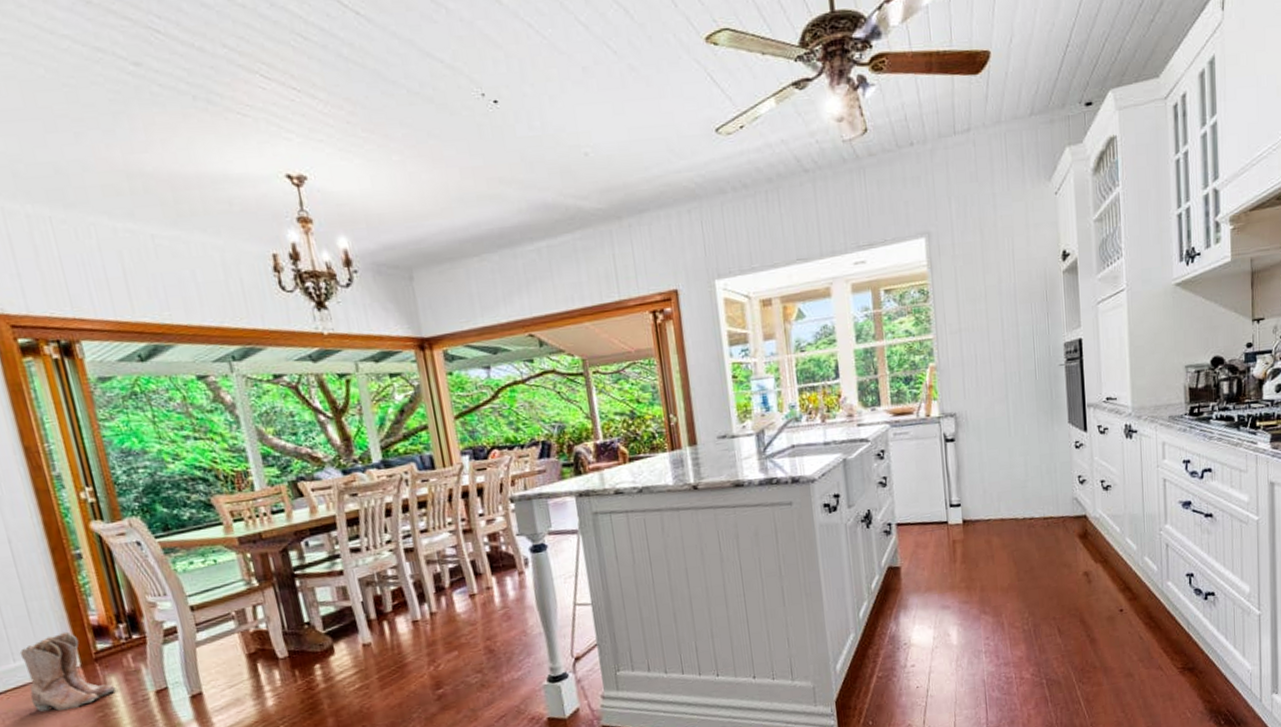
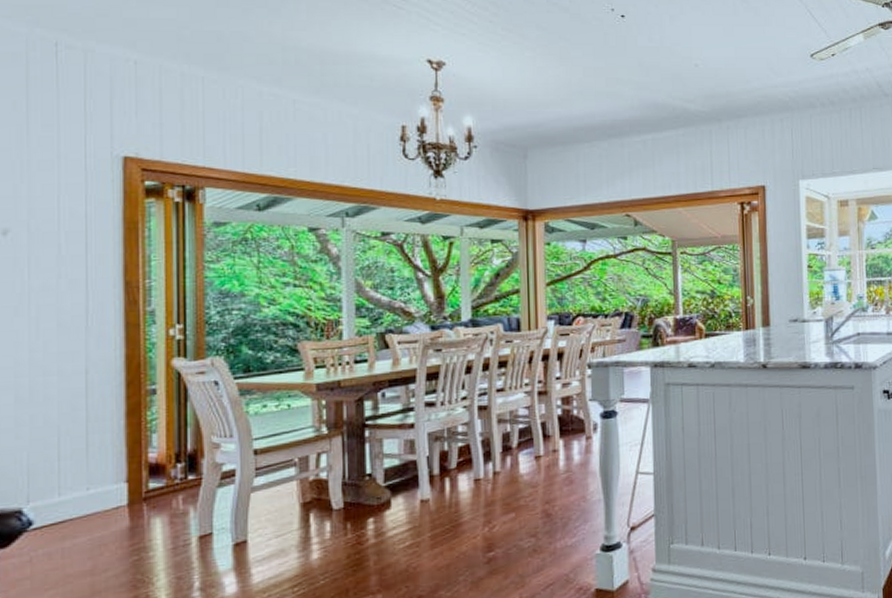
boots: present [19,631,116,712] -> none [66,467,158,551]

